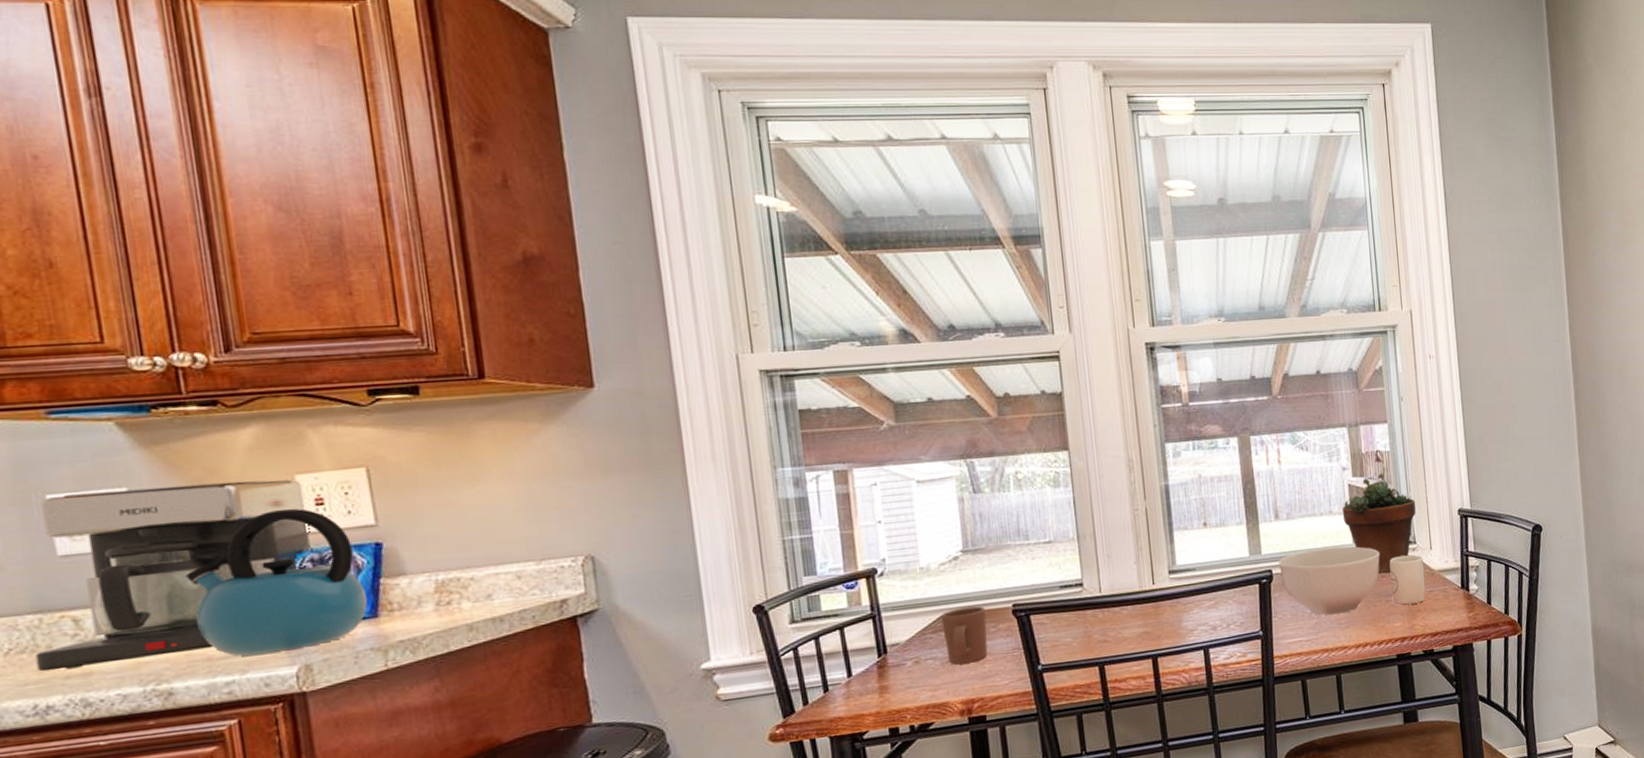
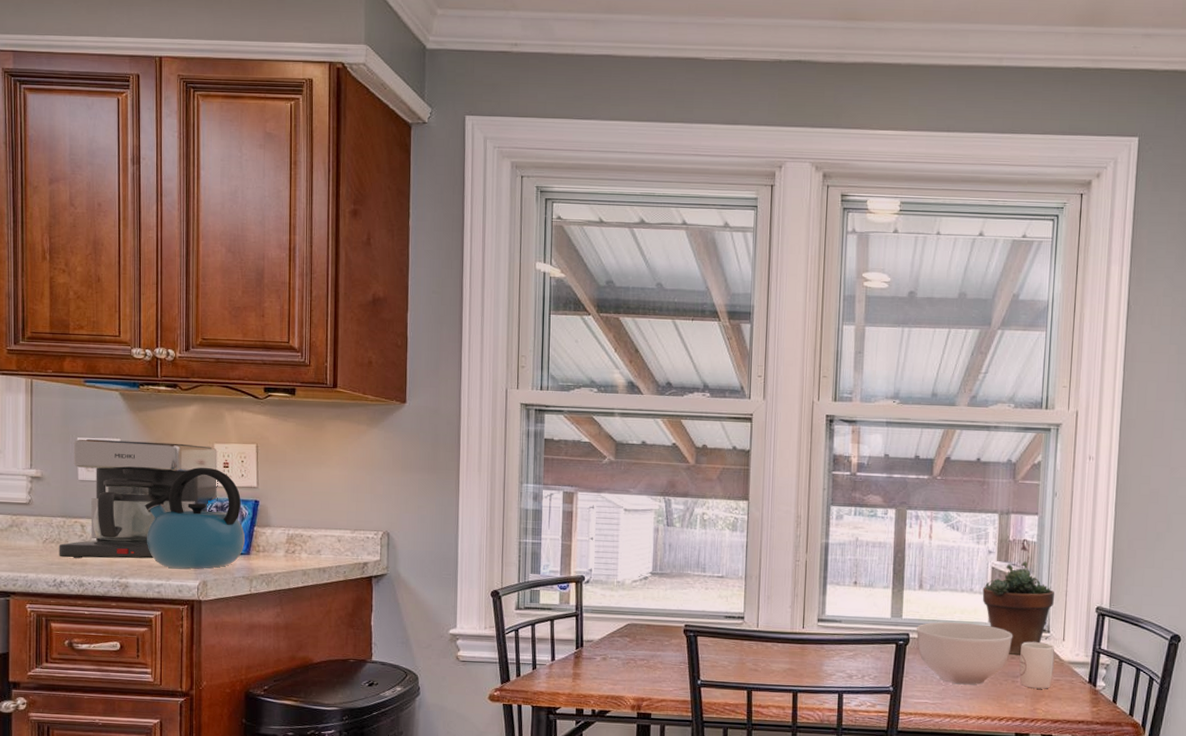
mug: present [941,606,988,665] -> none [627,620,663,668]

